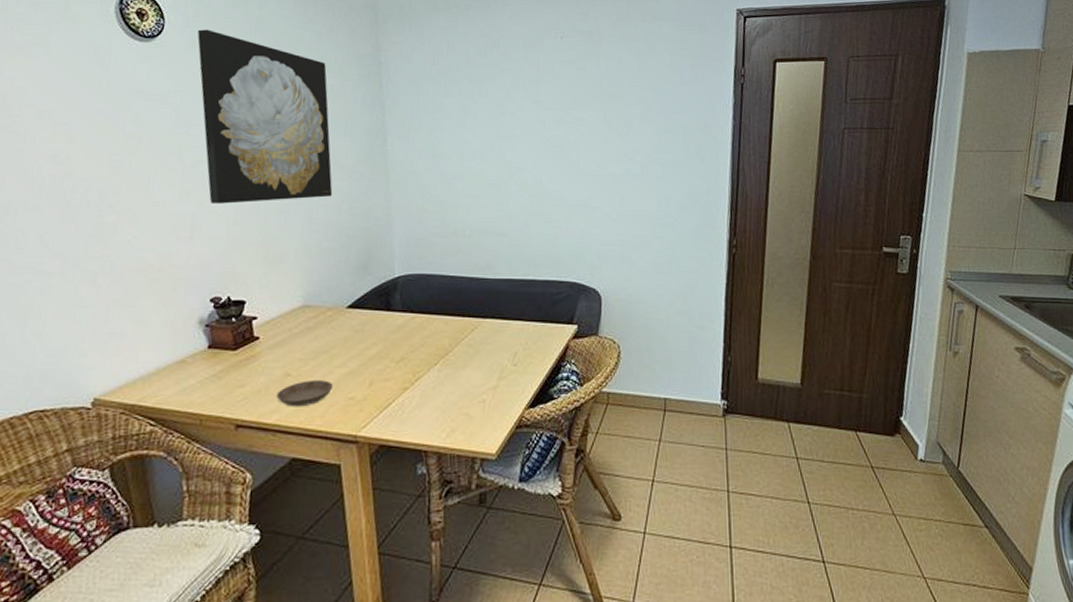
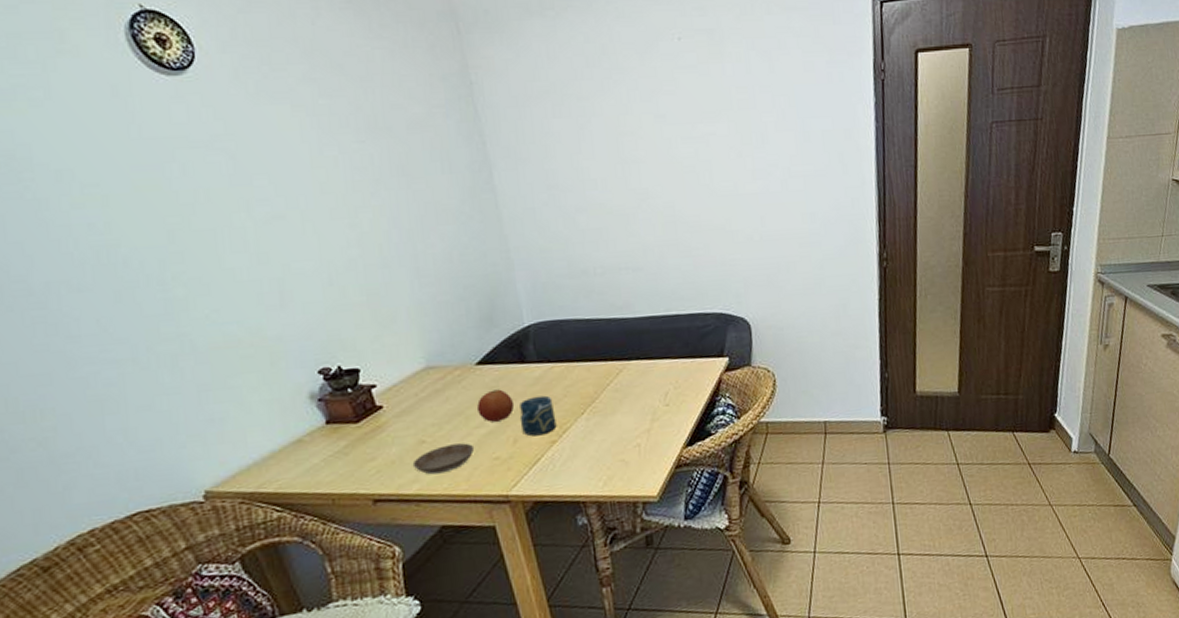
wall art: present [197,29,333,204] -> none [238,55,440,264]
fruit: none [341,333,376,363] -> present [476,389,515,422]
cup: none [378,343,411,381] -> present [519,395,557,437]

